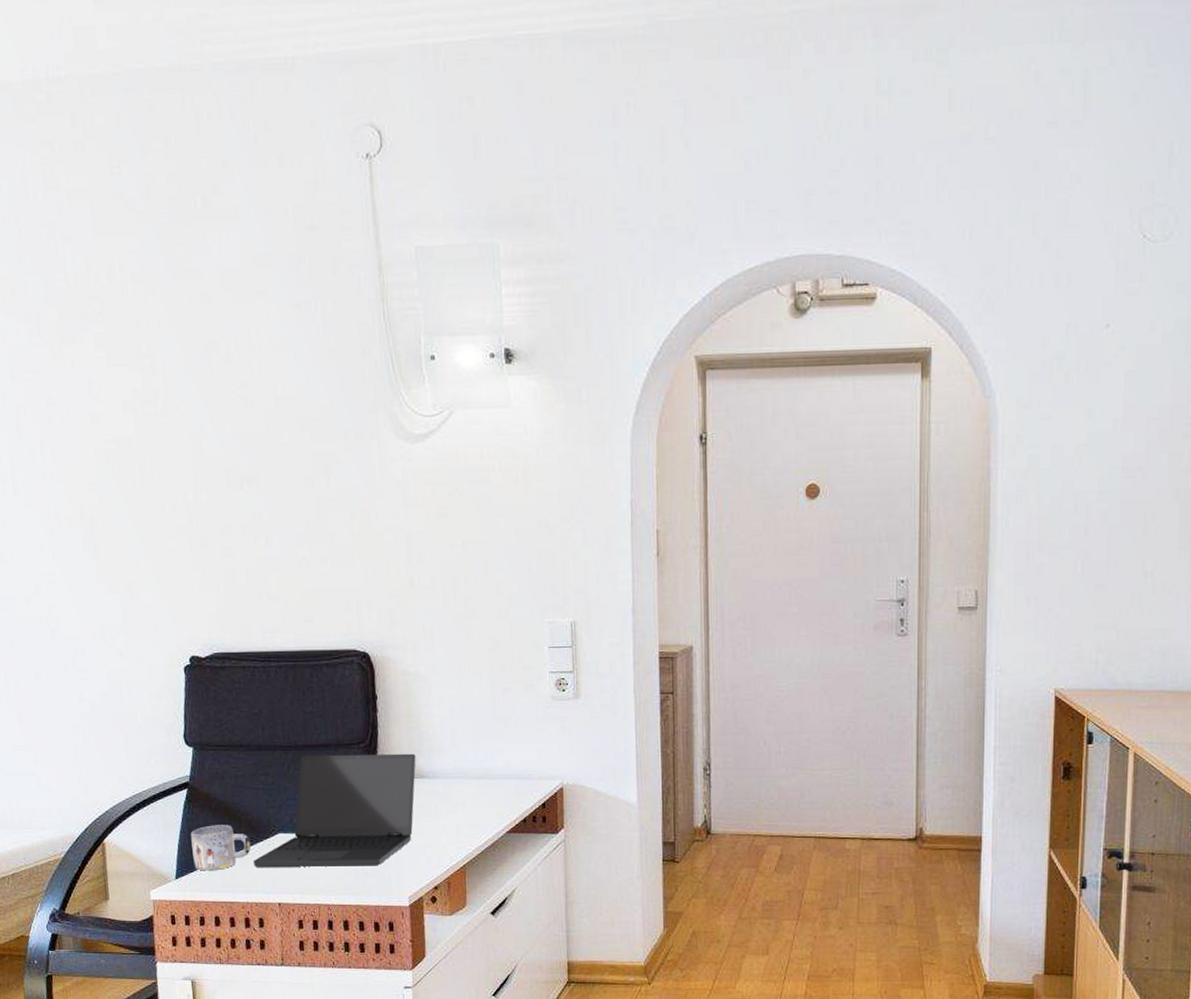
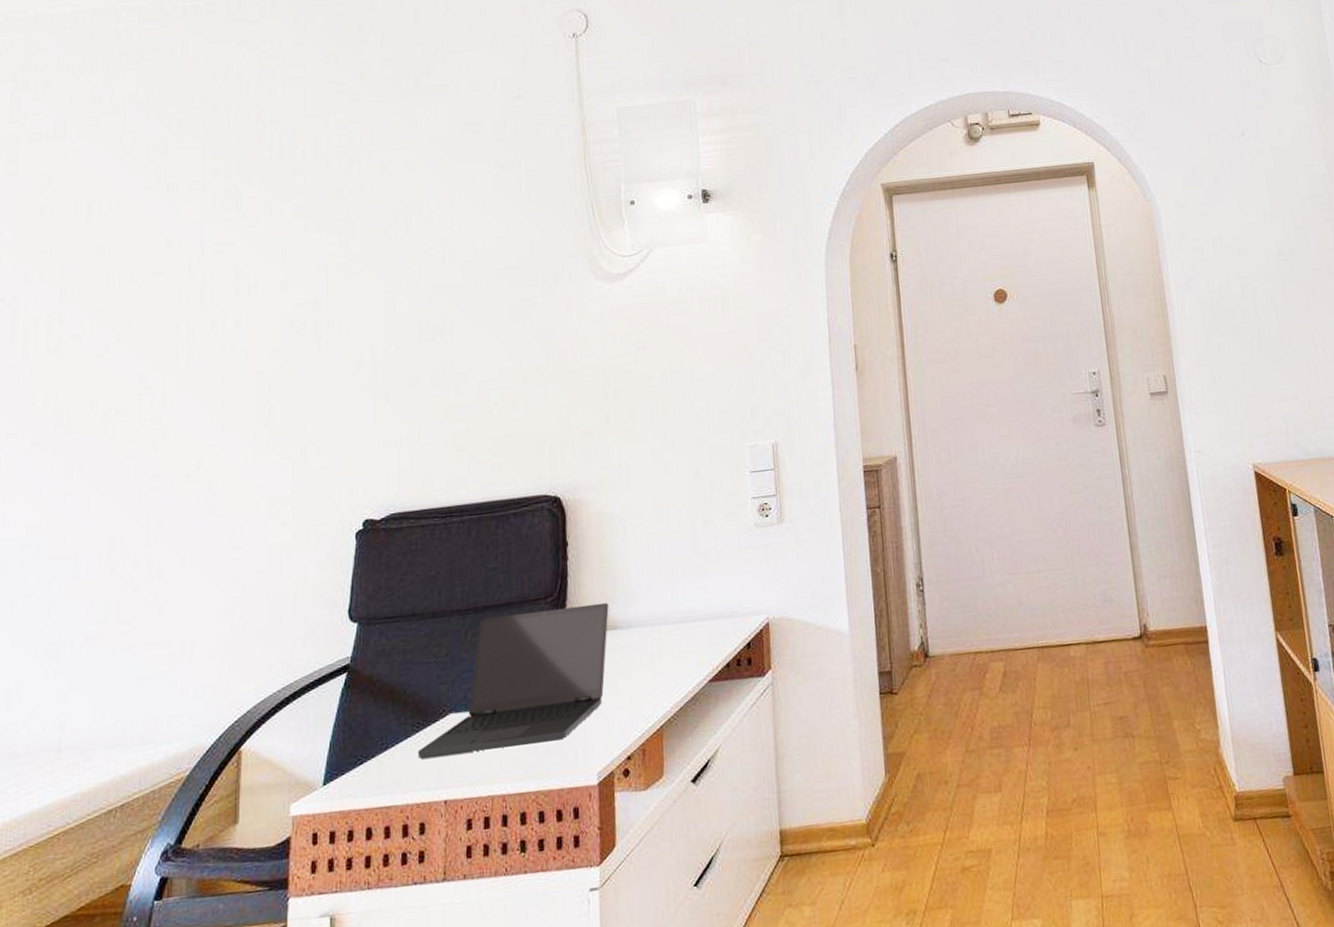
mug: present [191,825,251,871] -> none [346,710,417,772]

